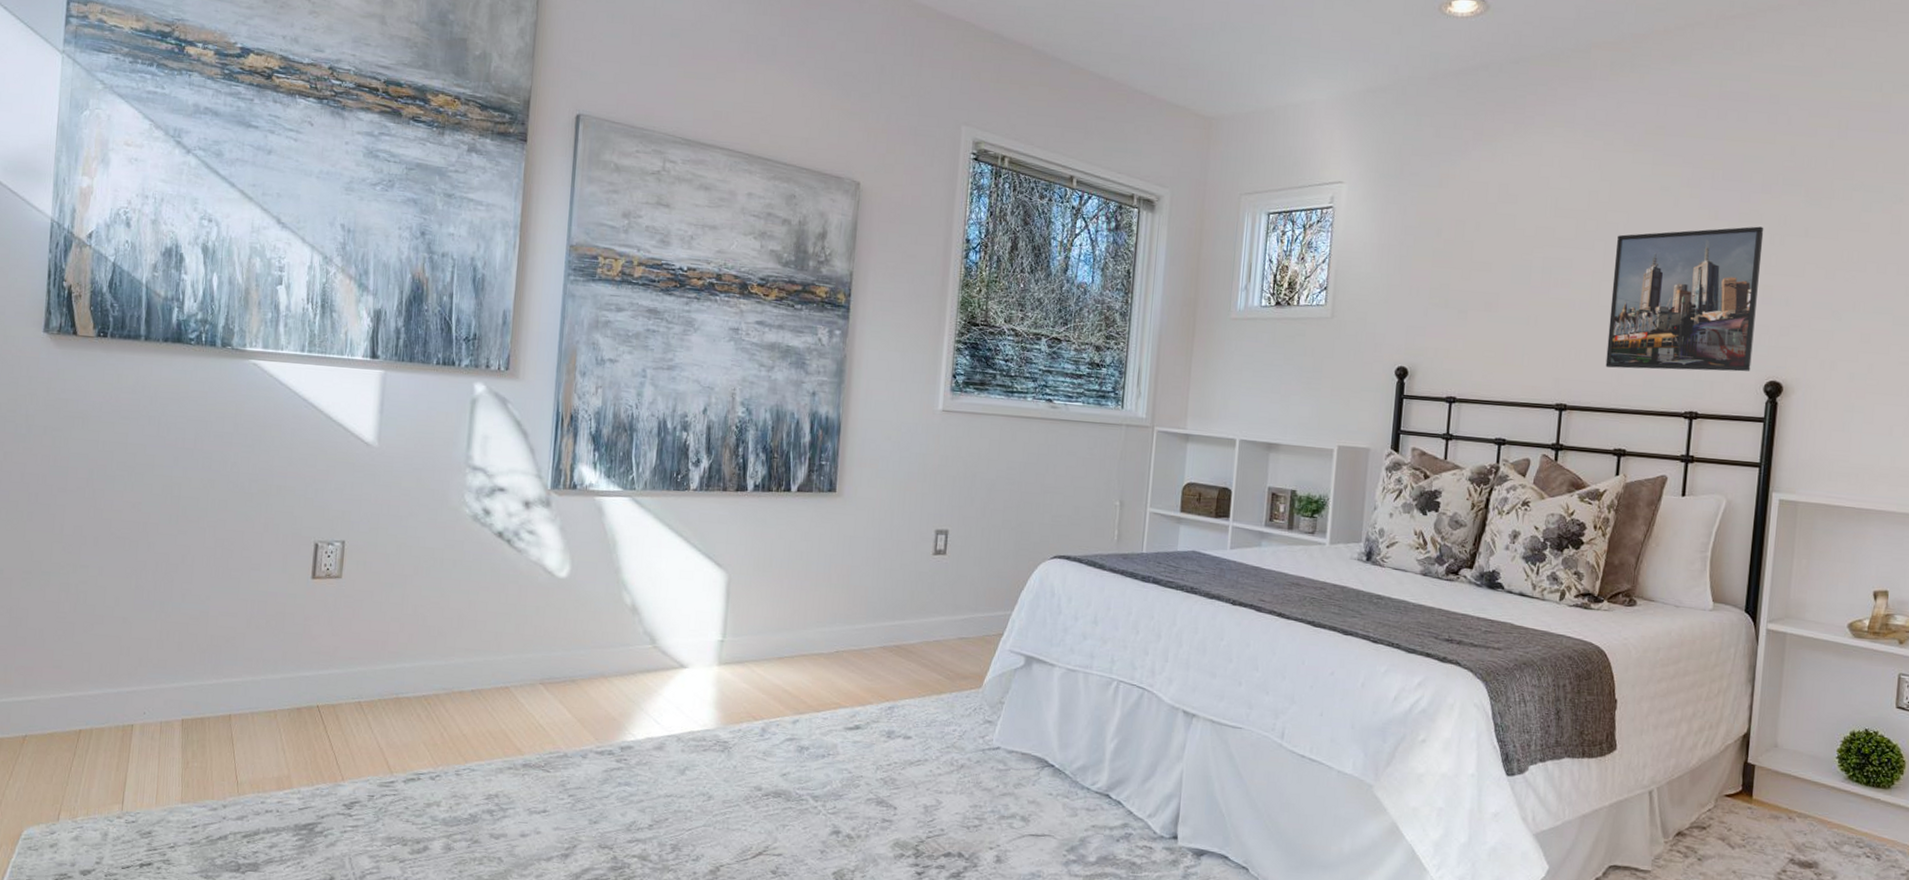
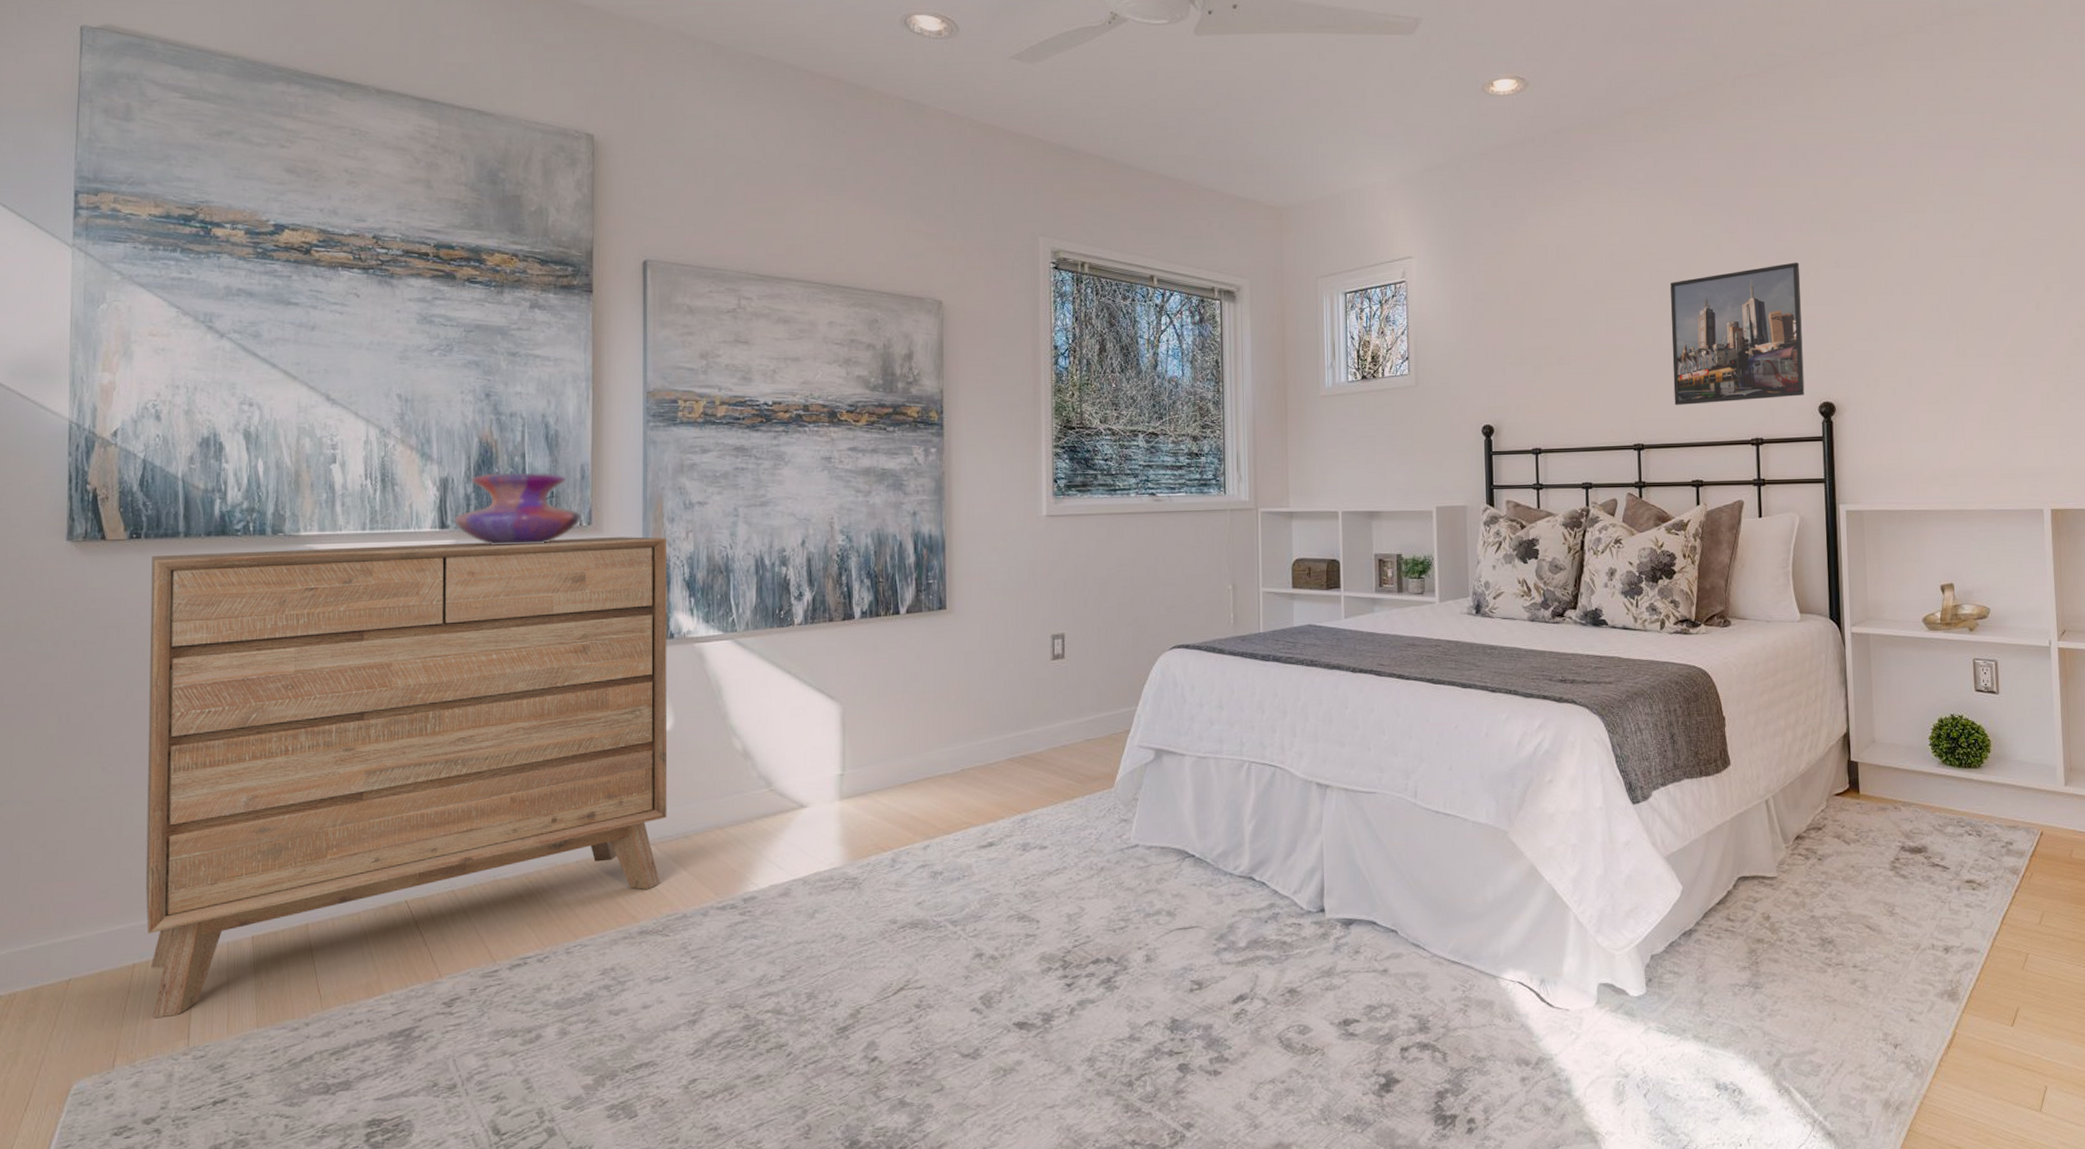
dresser: none [93,354,578,782] -> present [145,536,668,1019]
decorative vase: none [383,310,501,383] -> present [453,472,582,546]

